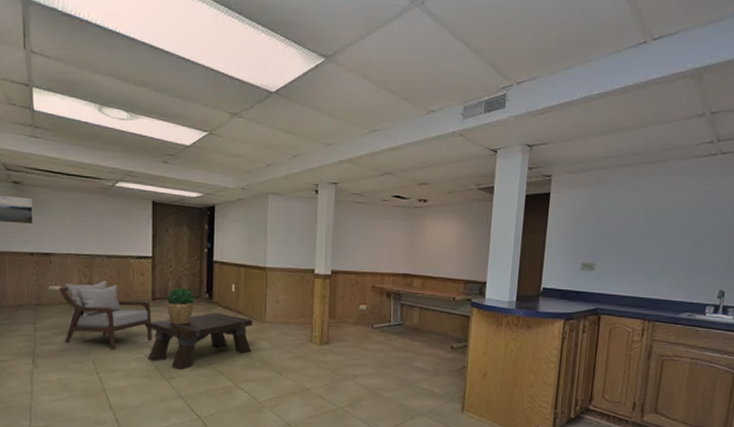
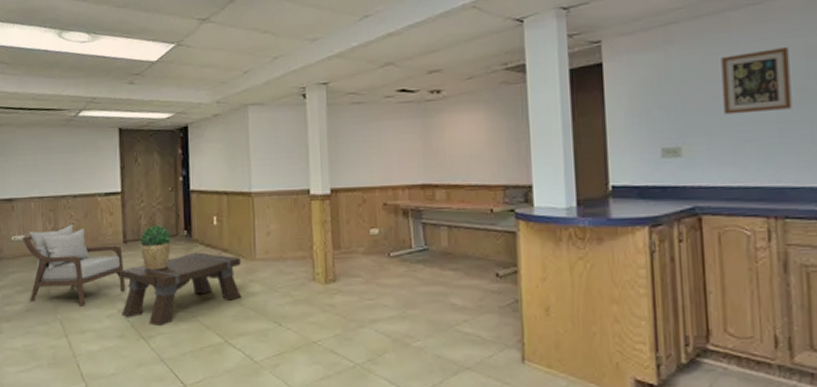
picture frame: none [629,197,679,244] -> present [721,48,792,115]

